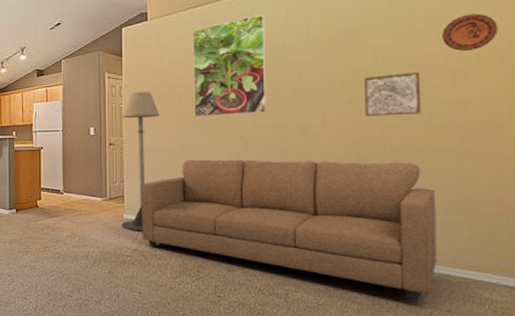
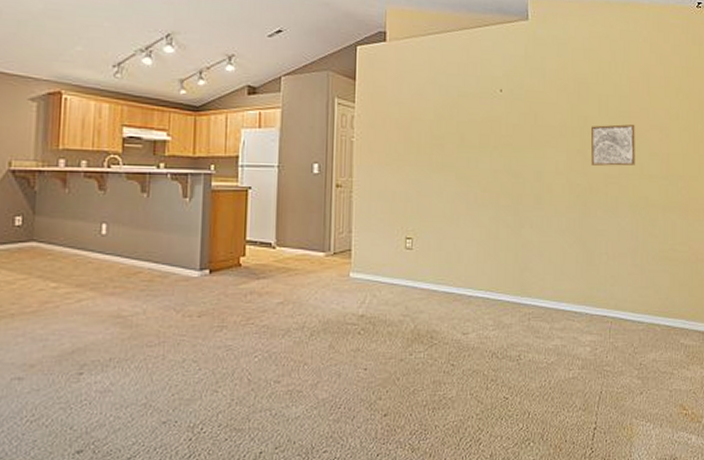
floor lamp: present [121,92,160,232] -> none [346,124,396,293]
sofa: present [140,159,436,303] -> none [370,206,646,354]
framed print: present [192,13,267,117] -> none [433,49,506,158]
decorative plate: present [442,13,498,51] -> none [652,74,691,108]

